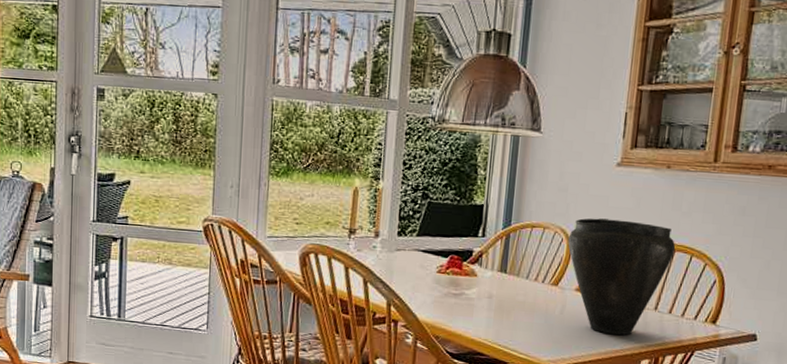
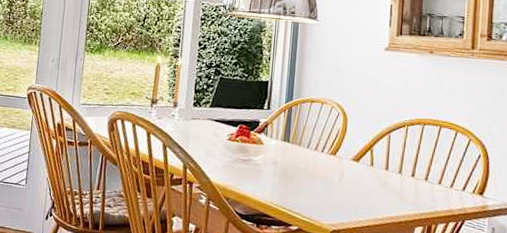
vase: present [568,218,676,336] -> none [344,95,442,203]

